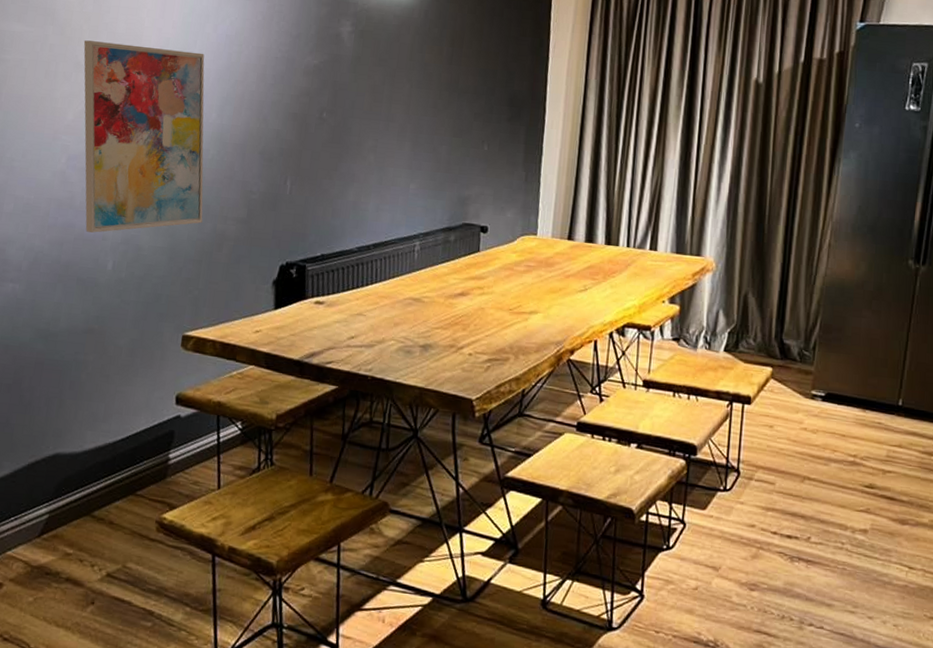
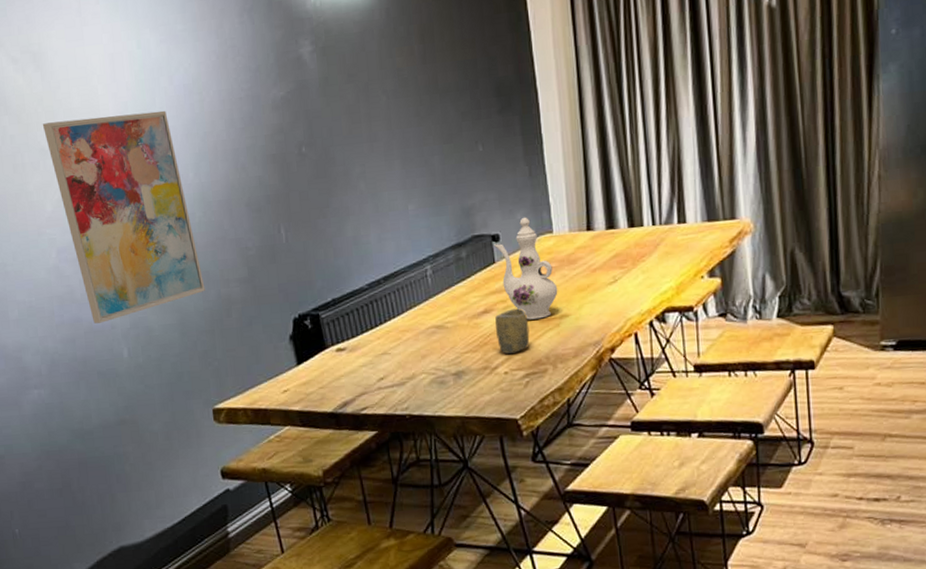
cup: none [467,296,500,338] -> present [495,308,530,354]
ewer: none [481,216,532,311] -> present [493,217,558,320]

